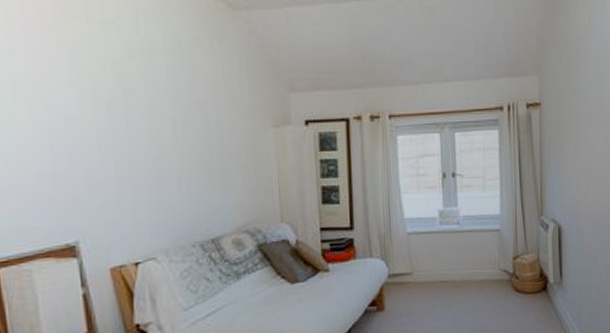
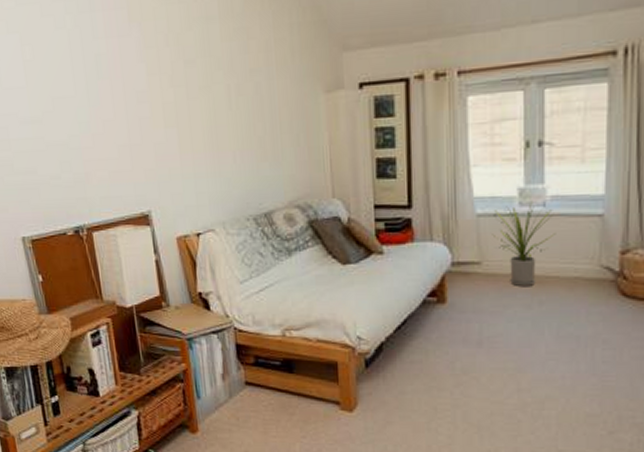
house plant: none [420,220,468,291] -> present [492,200,556,287]

